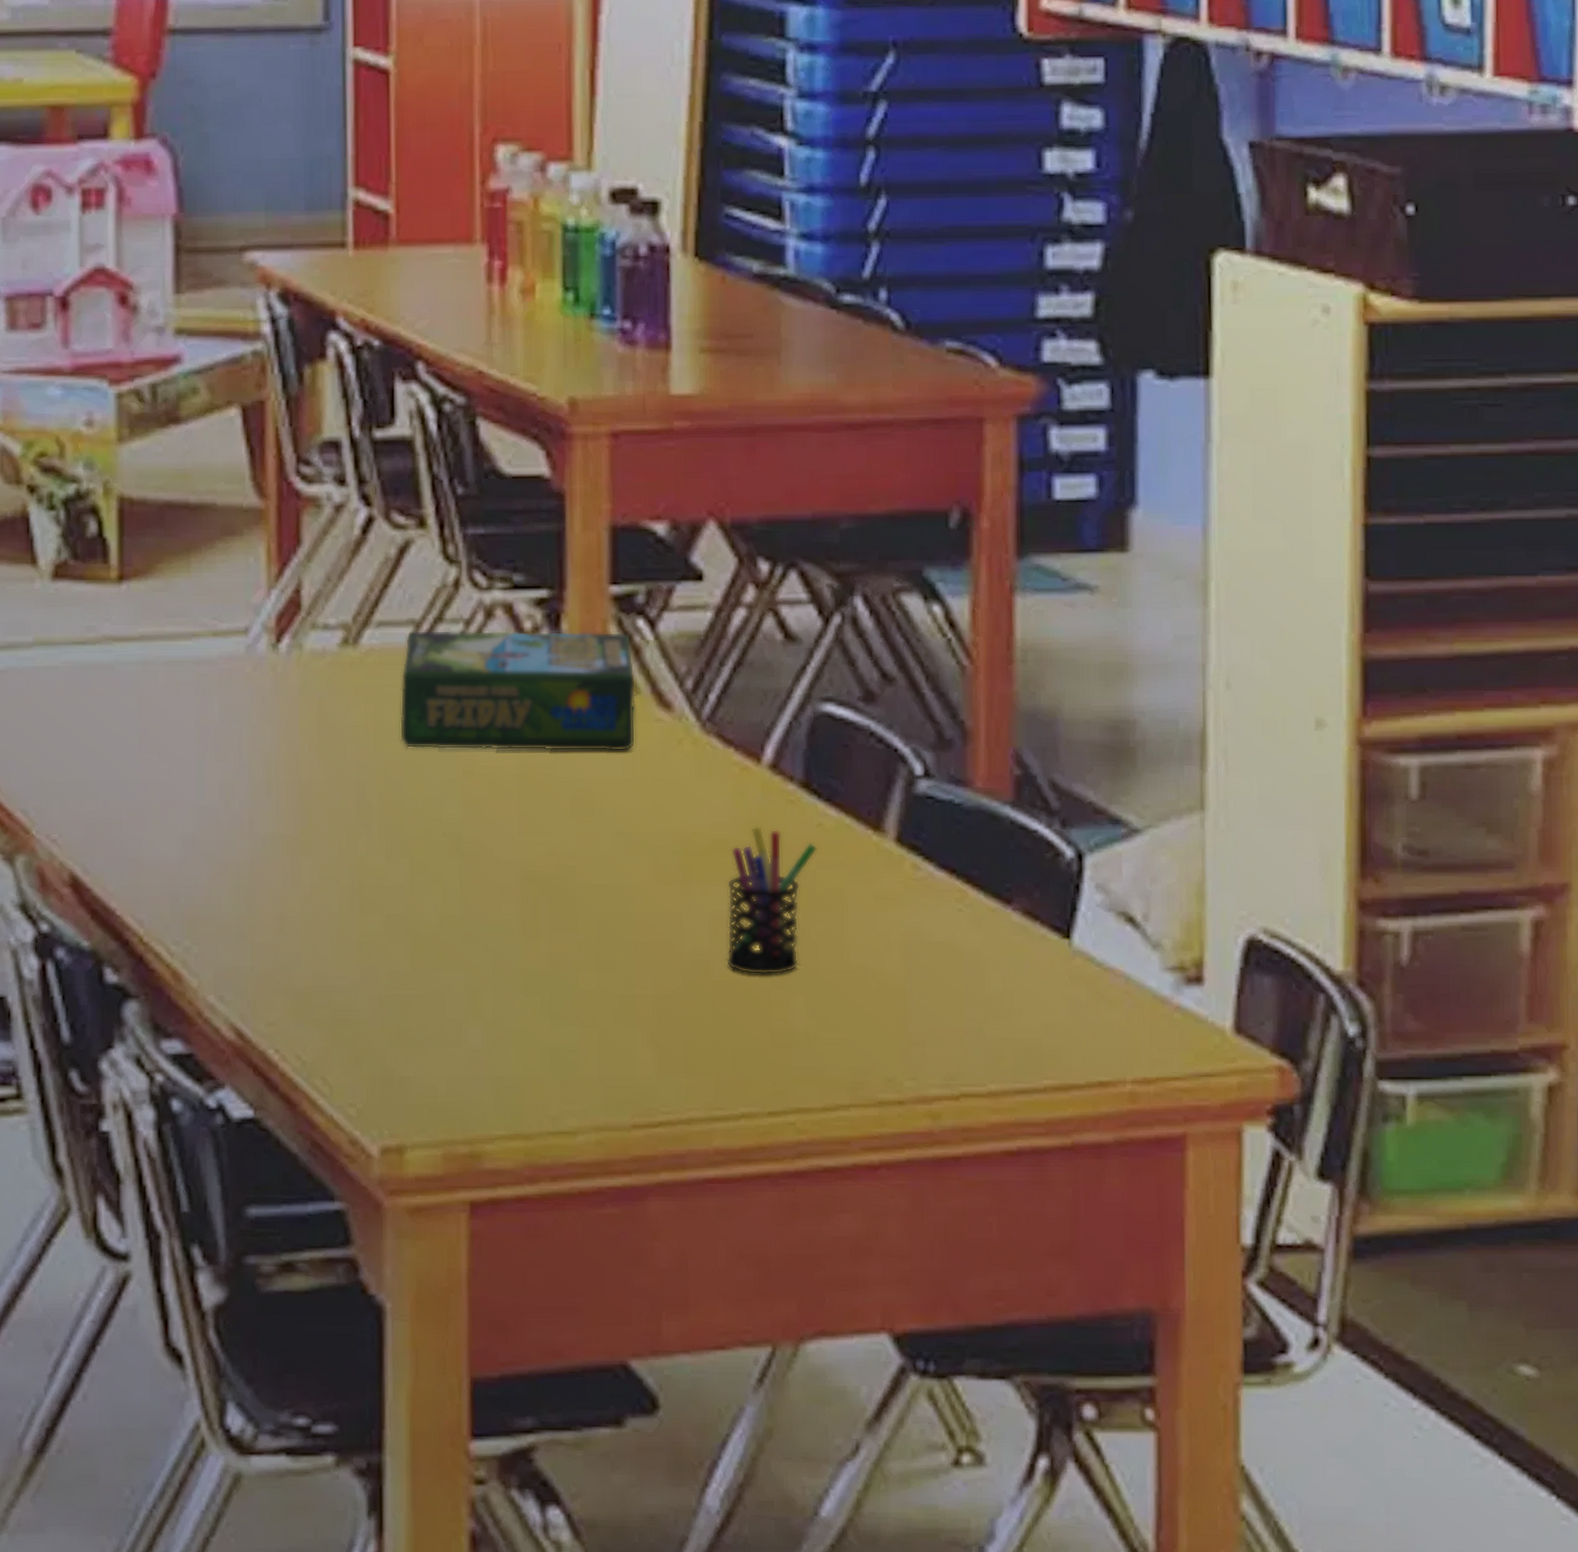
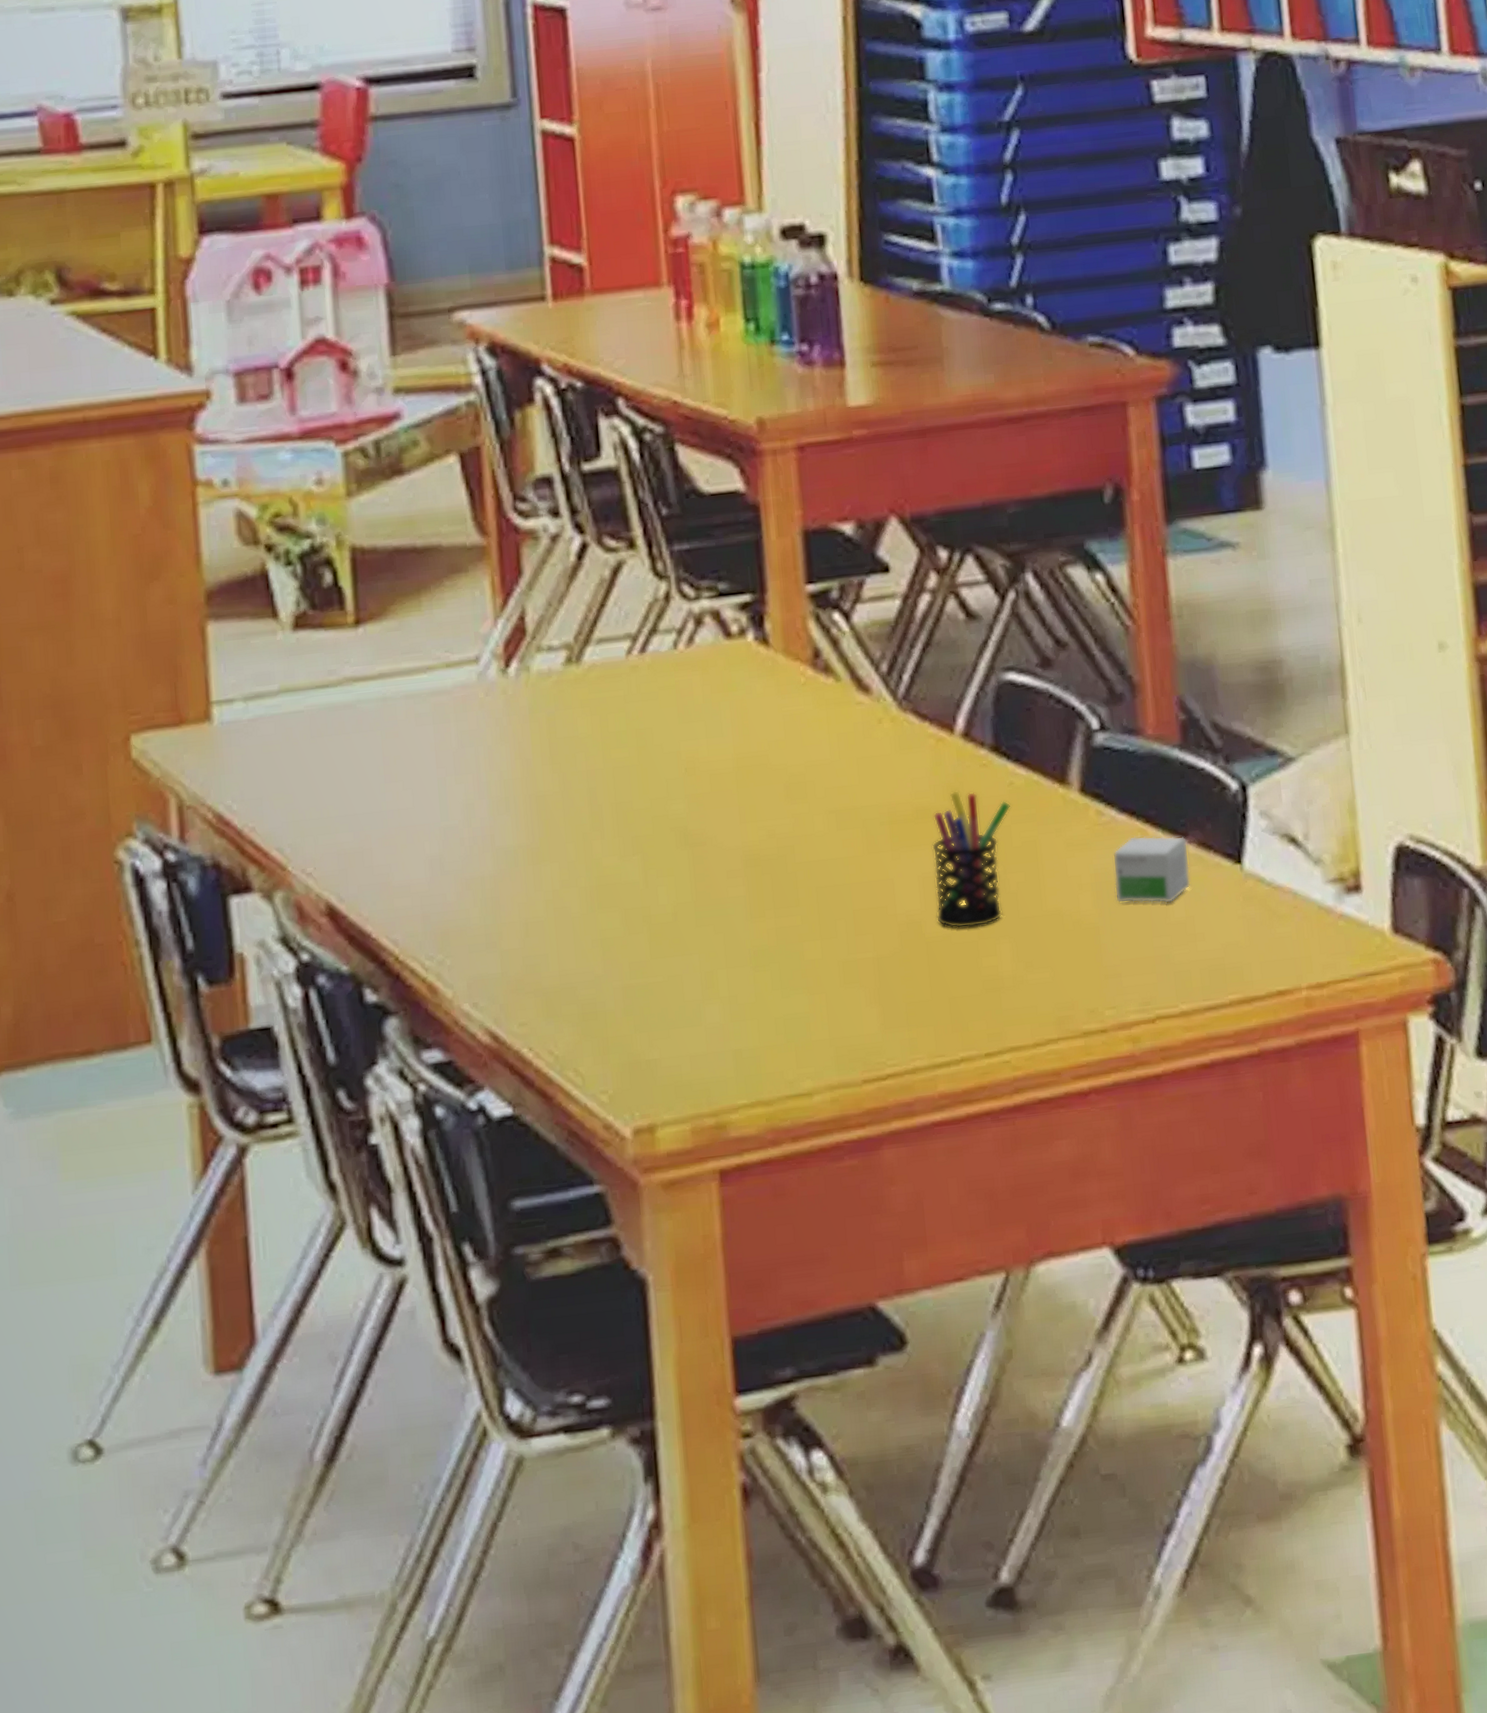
board game: present [399,629,636,753] -> none [622,626,840,754]
small box: none [925,896,1012,974] -> present [1112,836,1191,904]

